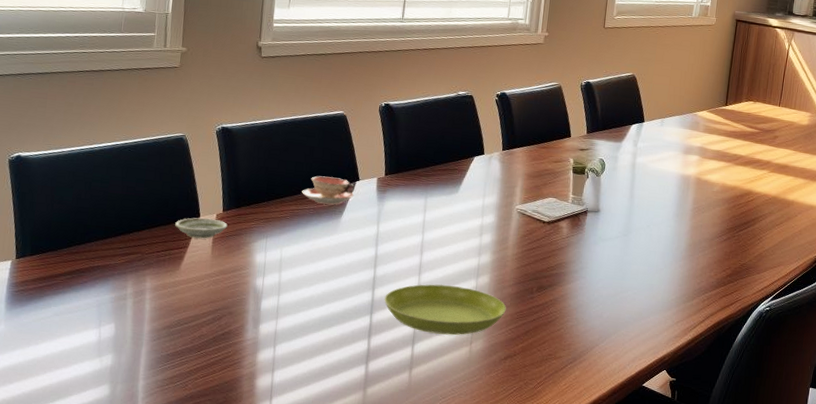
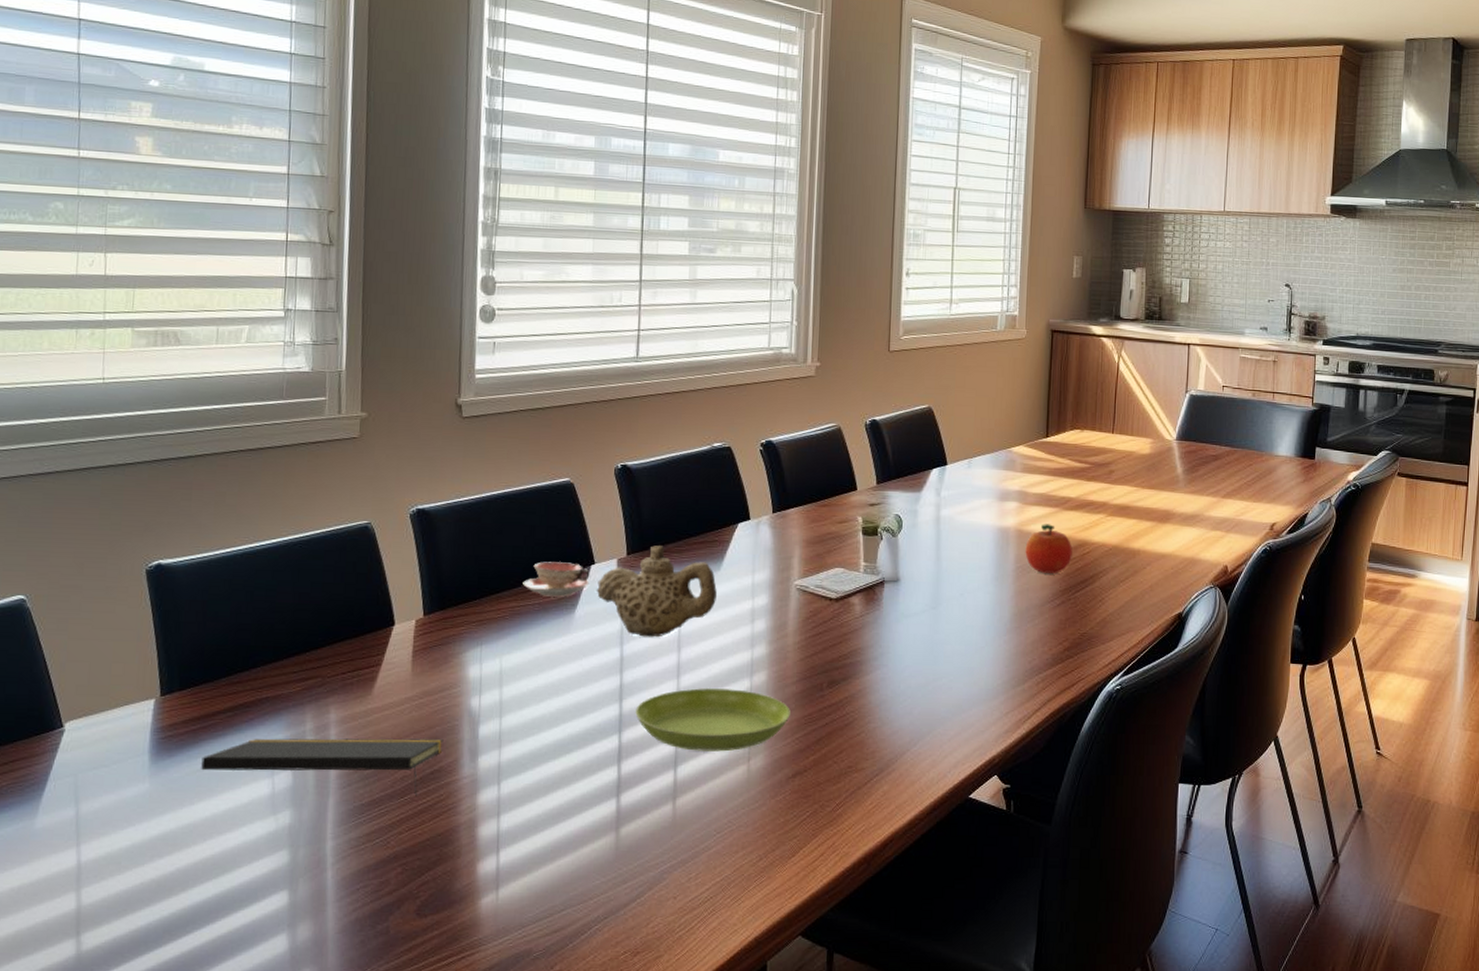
notepad: none [45,297,233,351] -> present [201,738,444,796]
saucer: present [175,217,228,239] -> none [363,625,431,653]
teapot: none [359,169,455,242] -> present [596,545,717,638]
fruit: none [701,175,740,215] -> present [1025,524,1073,573]

